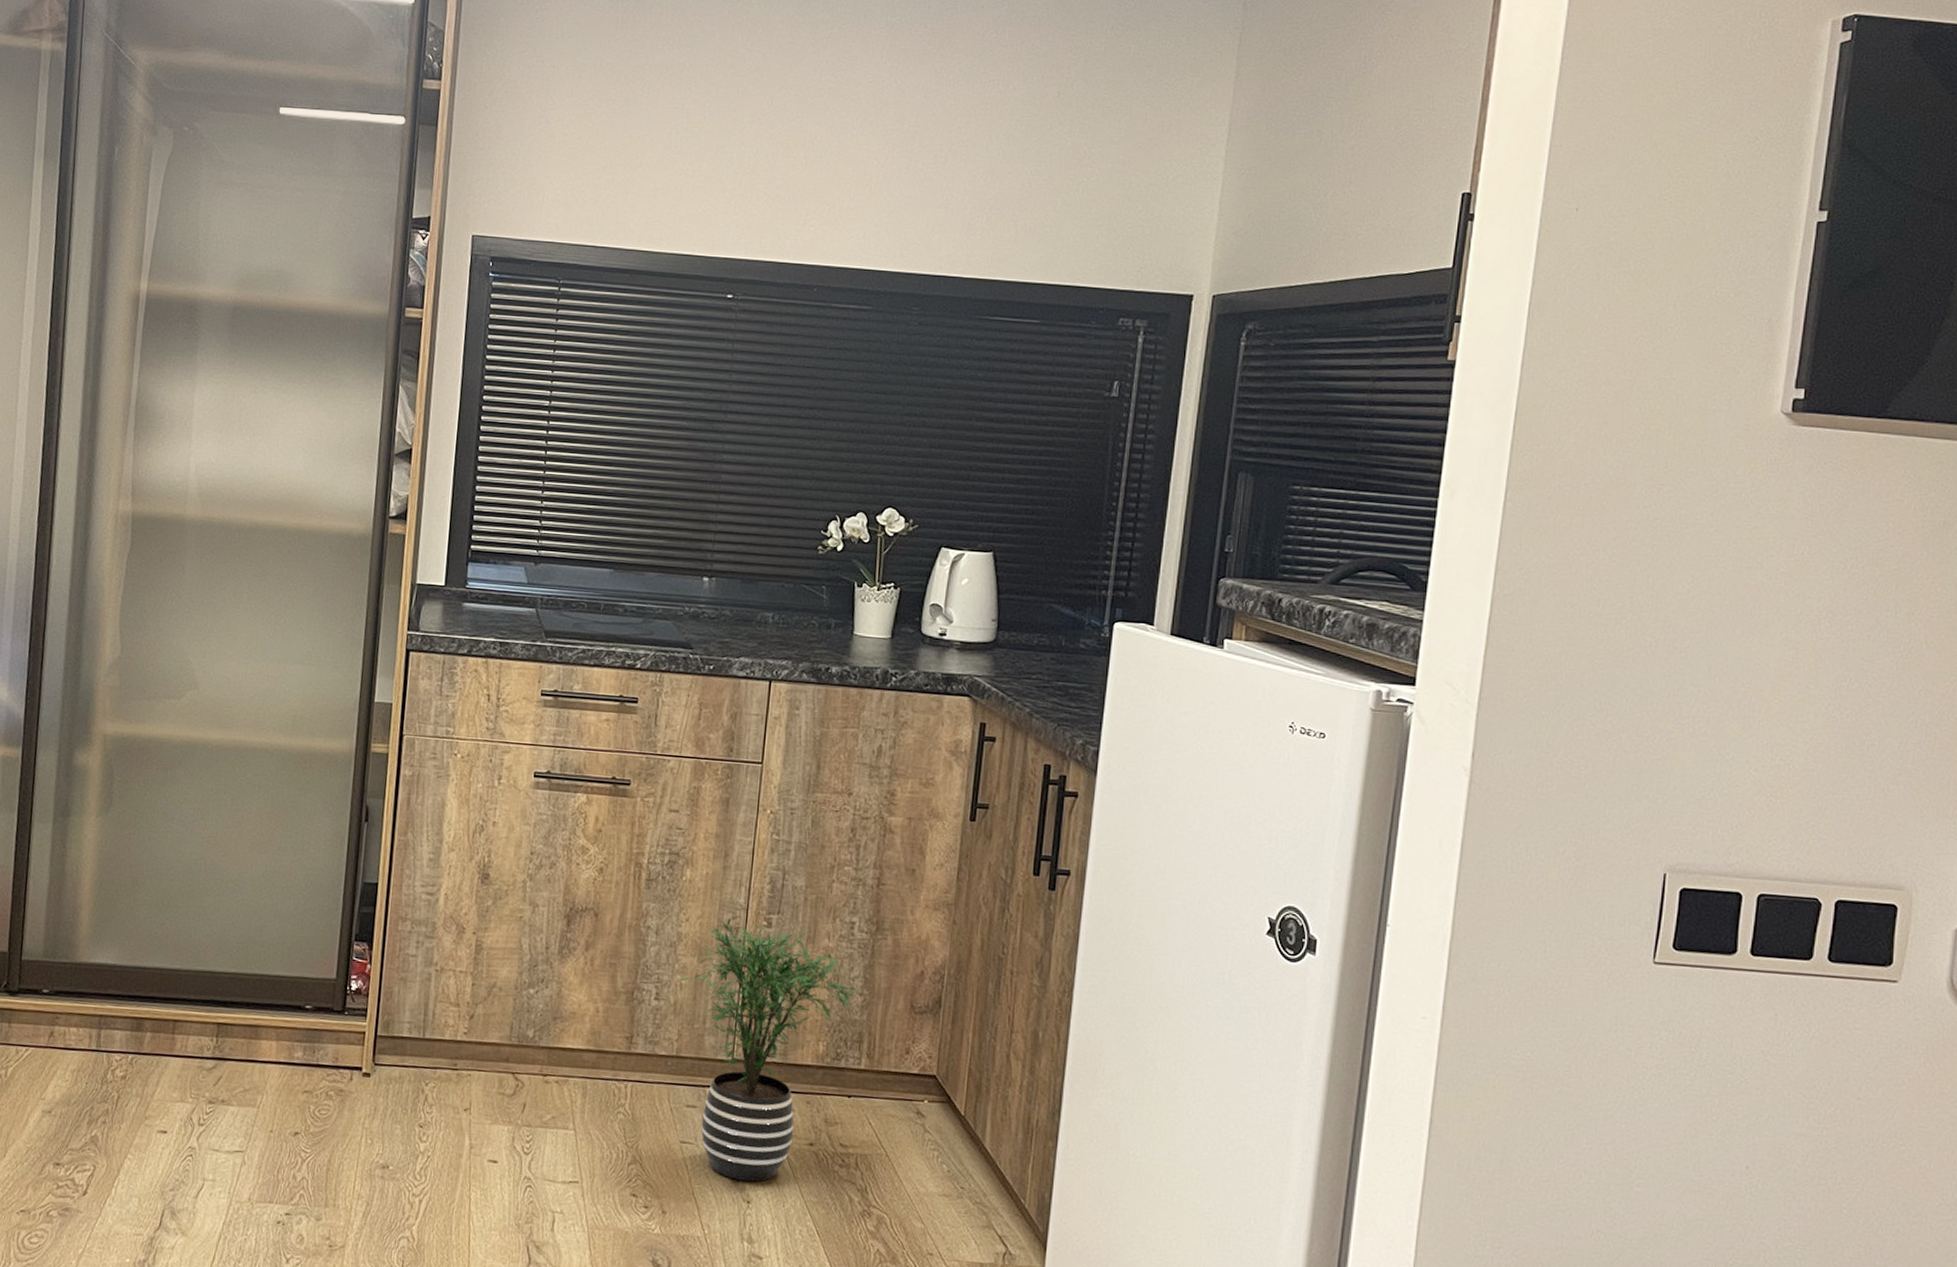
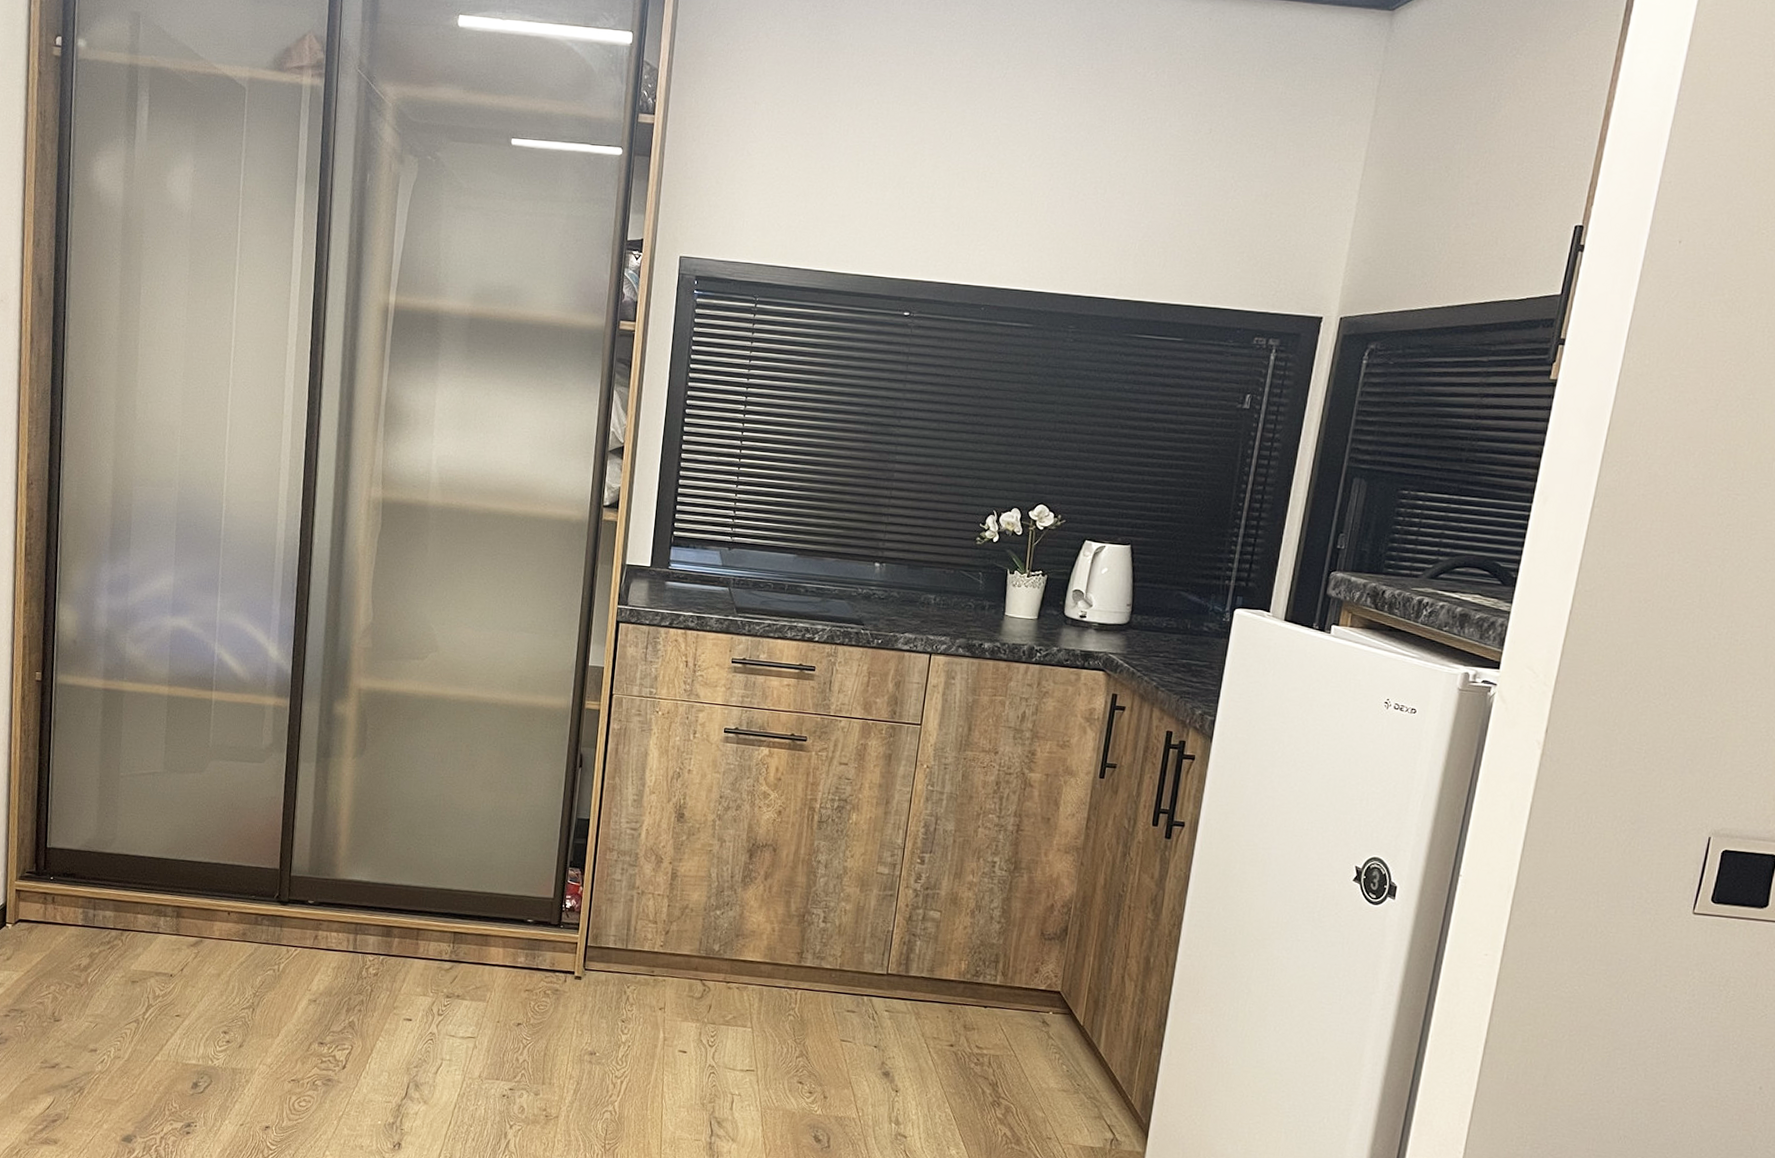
potted plant: present [679,918,858,1182] -> none [844,855,996,1075]

